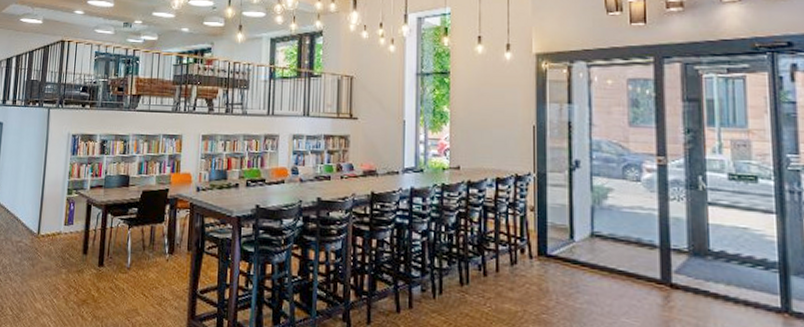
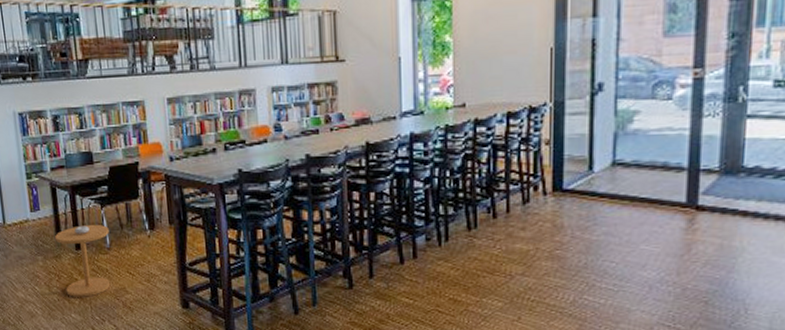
side table: none [81,243,132,315] -> present [55,225,111,297]

